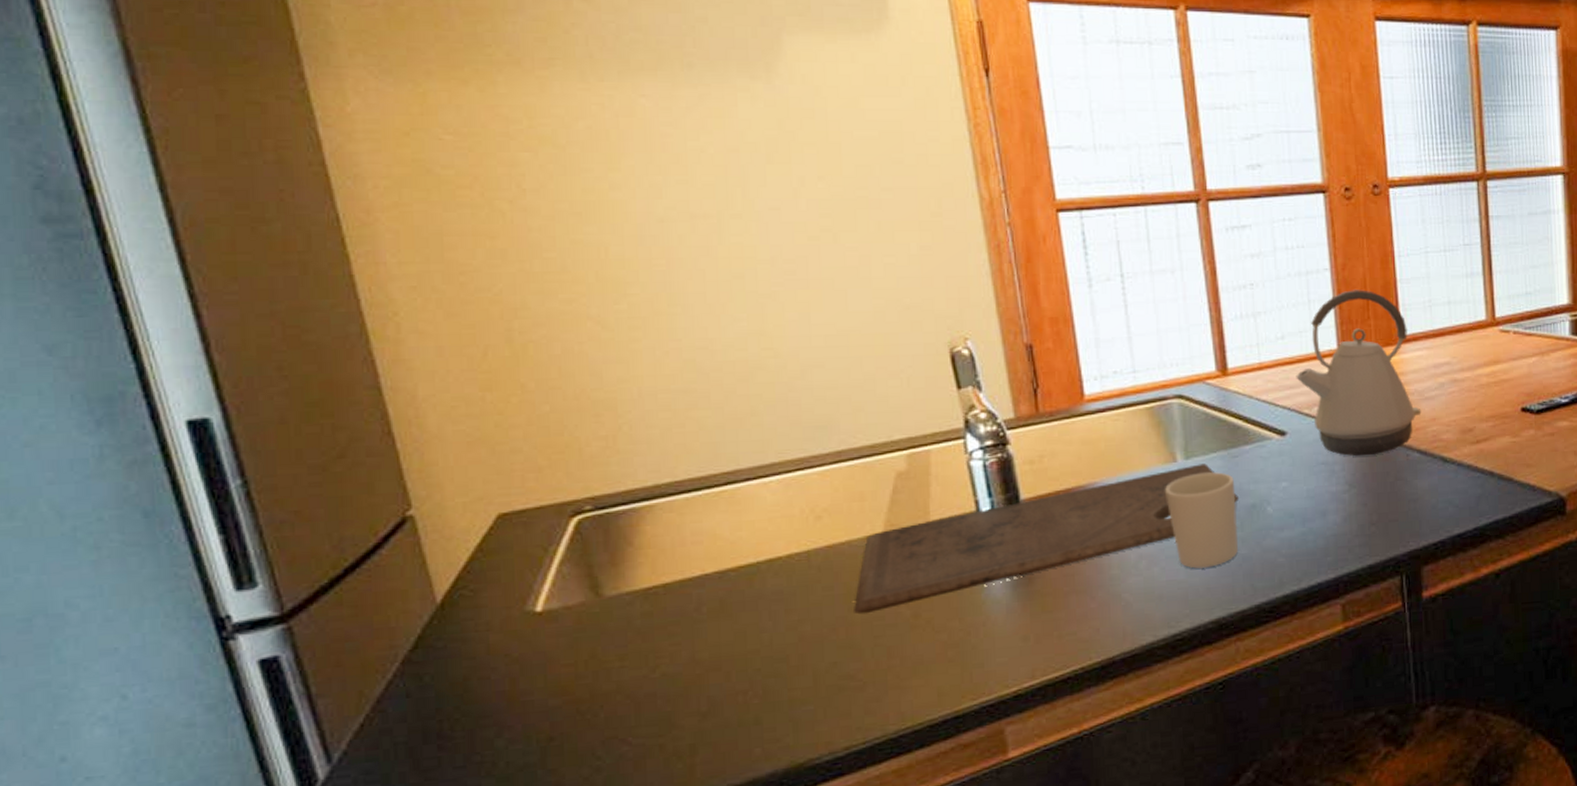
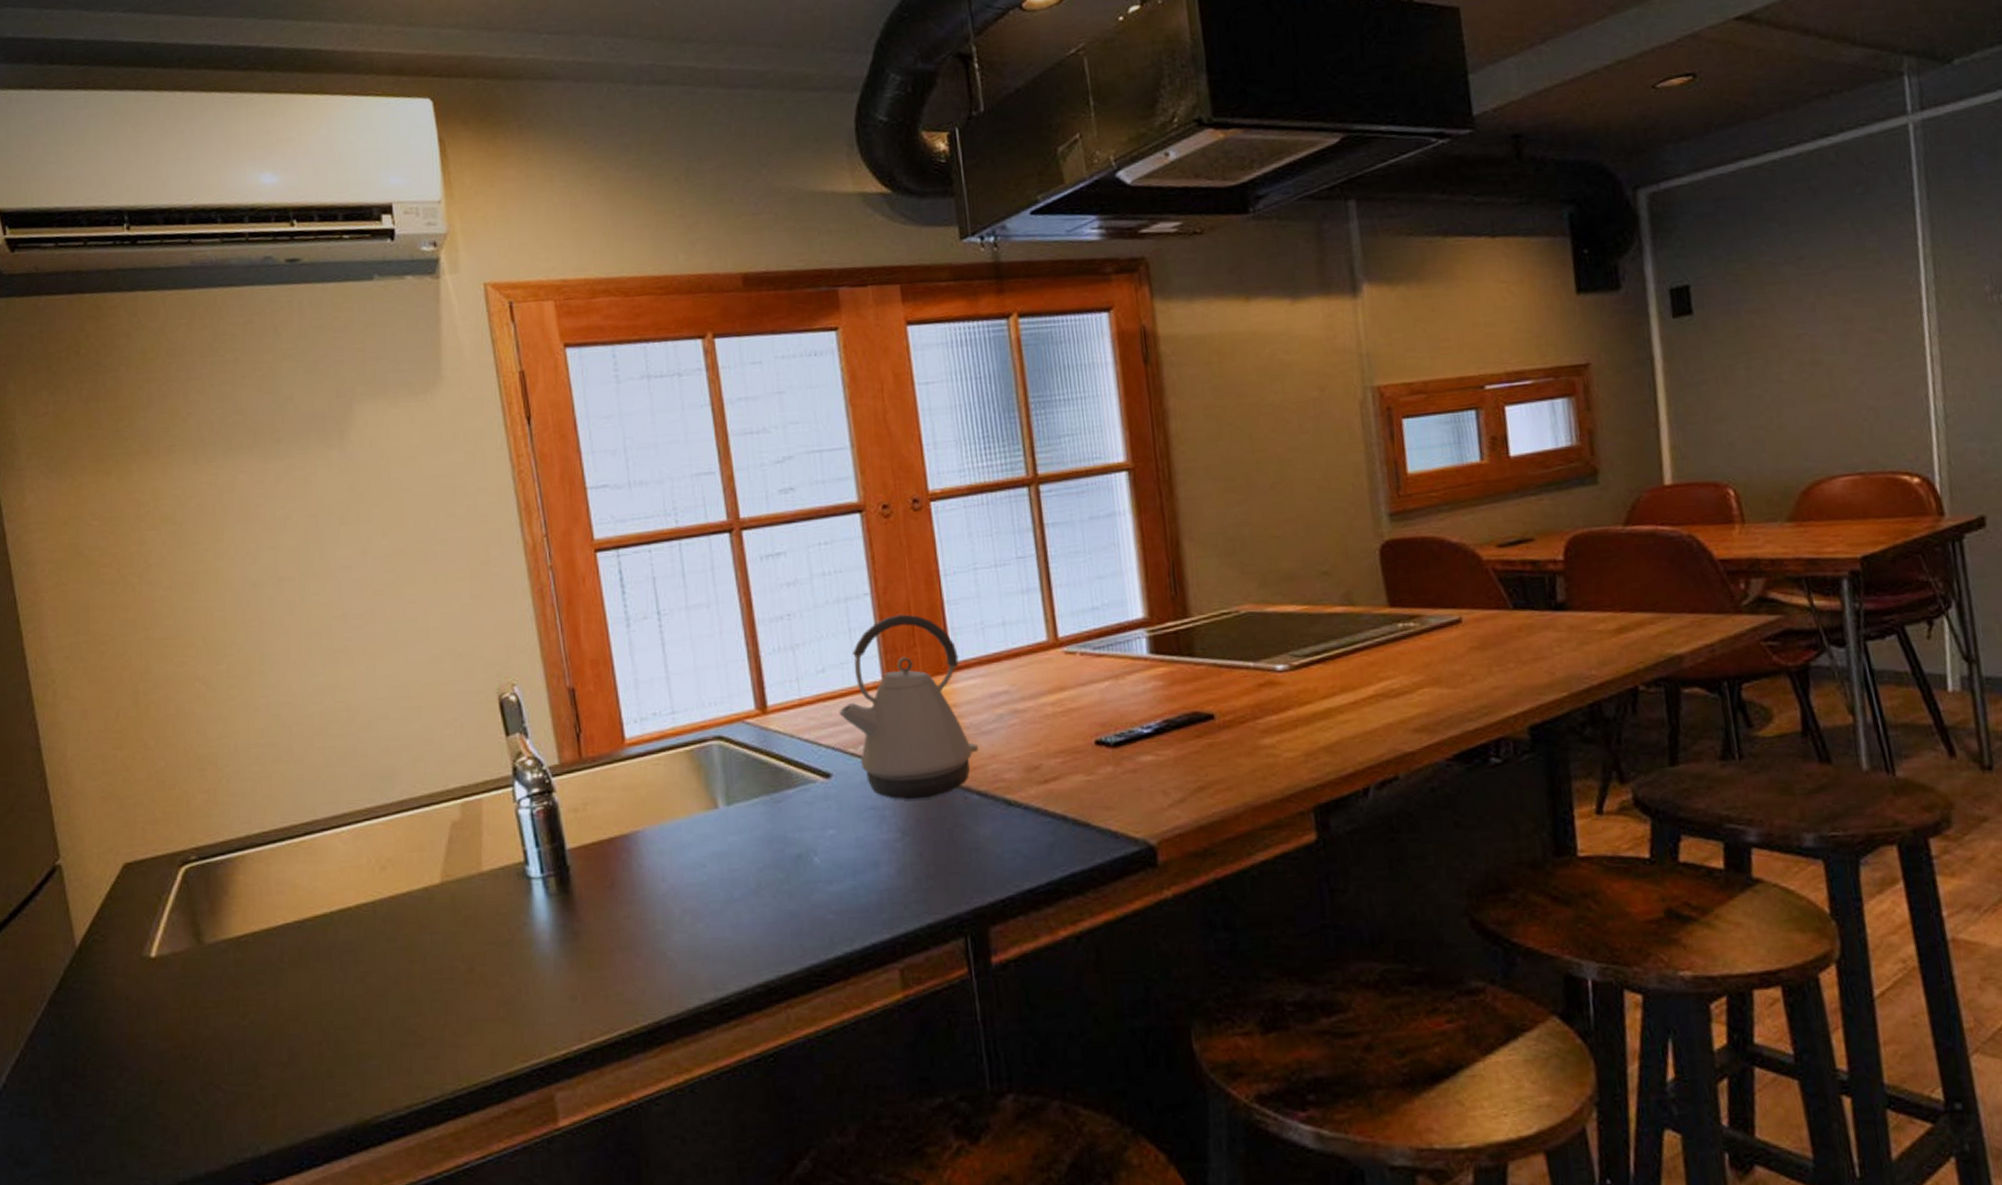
cutting board: present [852,463,1239,615] -> none [413,810,783,968]
mug: present [1165,472,1238,569] -> none [707,819,785,926]

